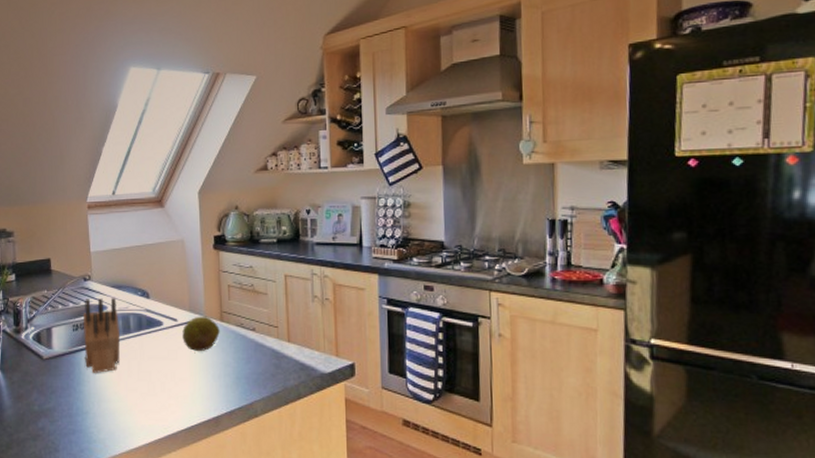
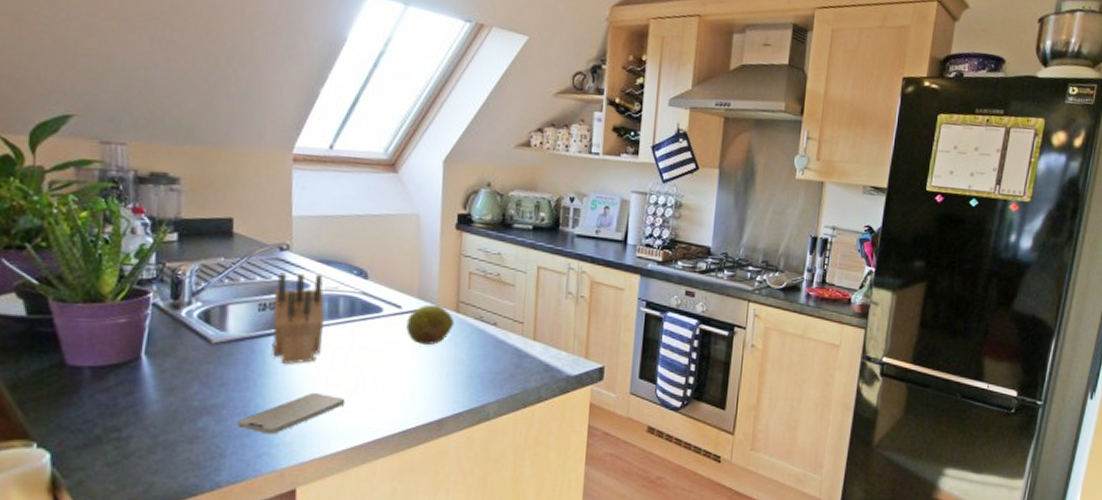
smartphone: none [65,396,142,433] -> present [237,392,346,435]

